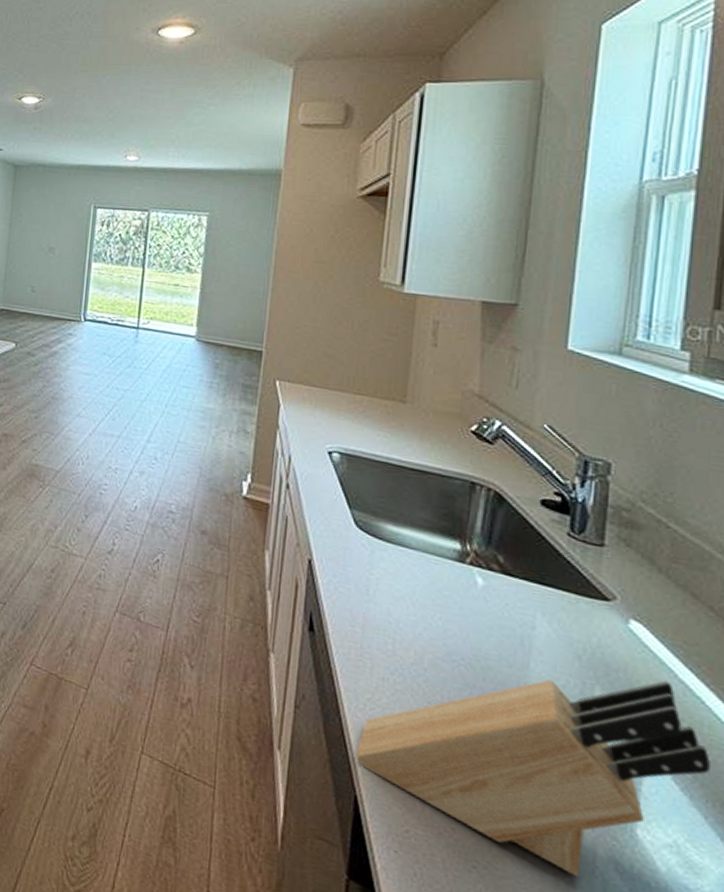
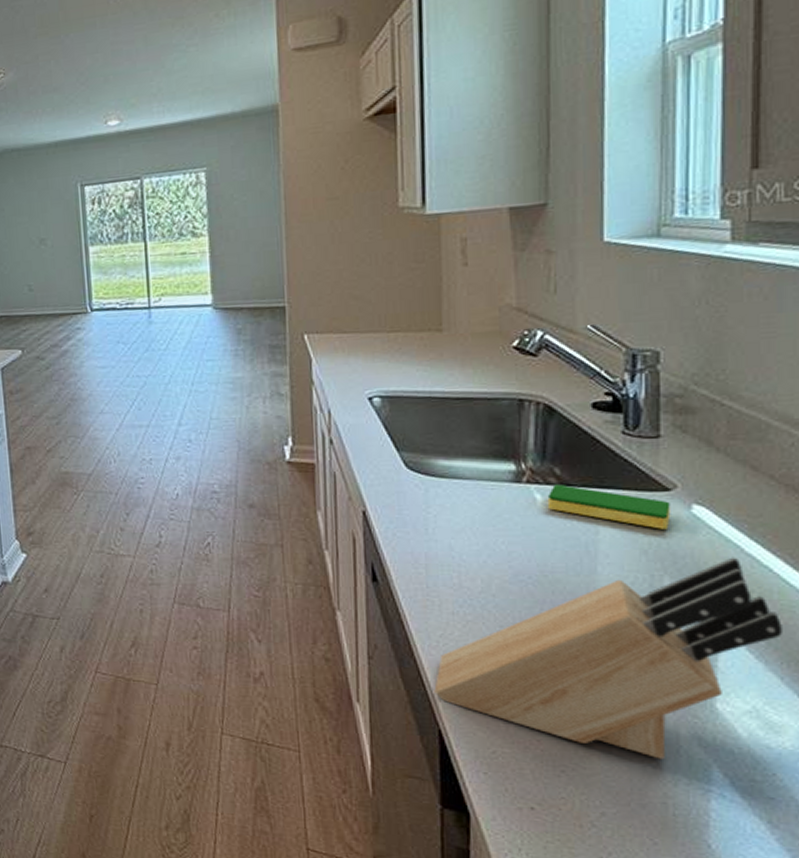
dish sponge: none [487,572,608,639] -> present [547,485,671,529]

